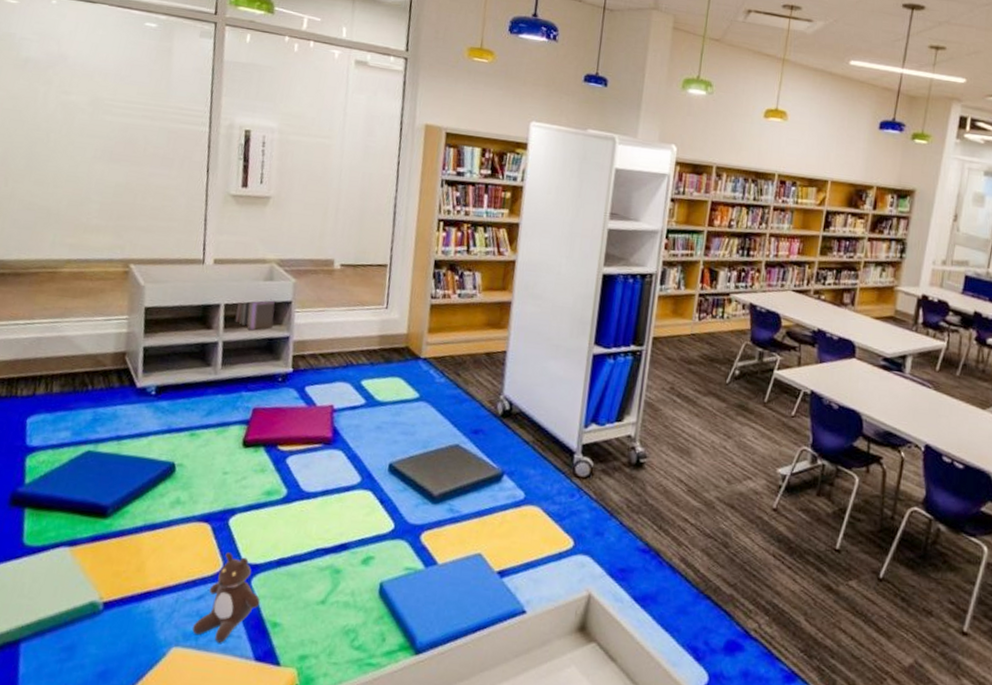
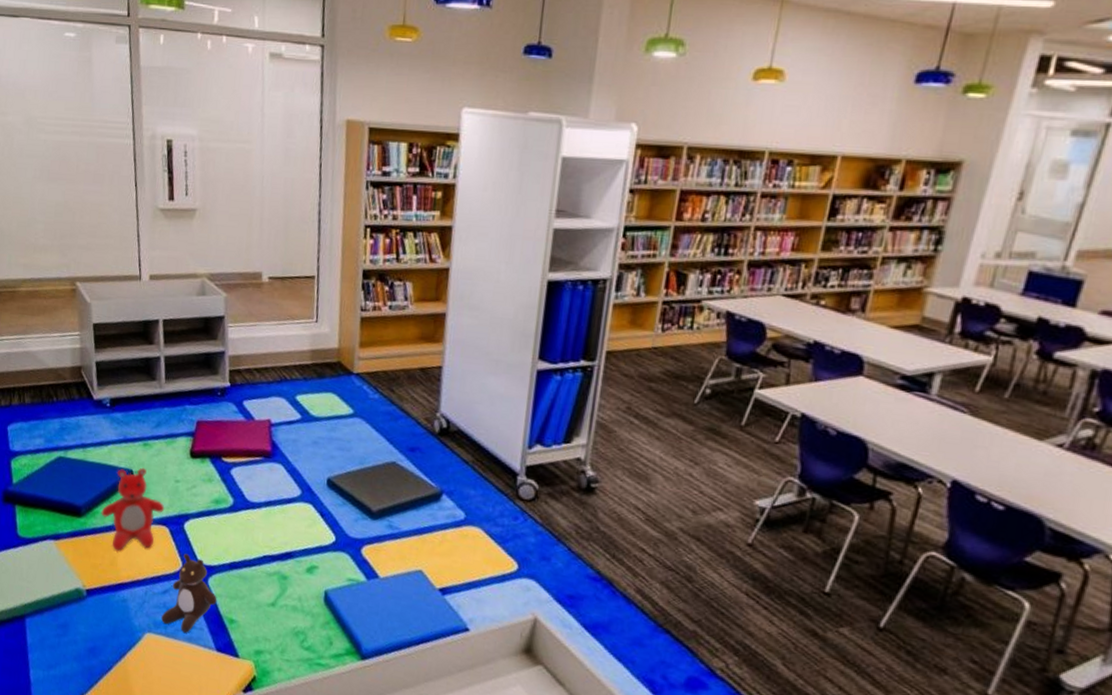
stuffed toy: none [132,459,209,554] -> present [101,467,165,551]
books: present [235,299,275,331] -> none [173,314,209,346]

